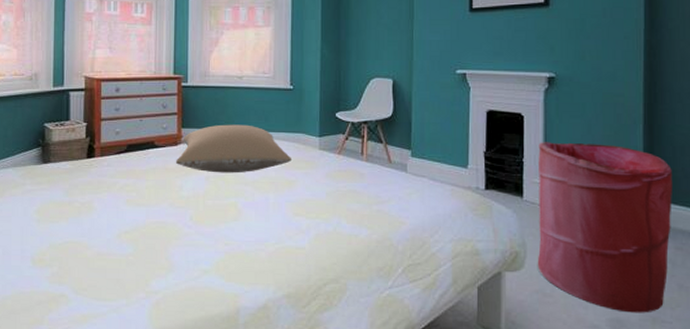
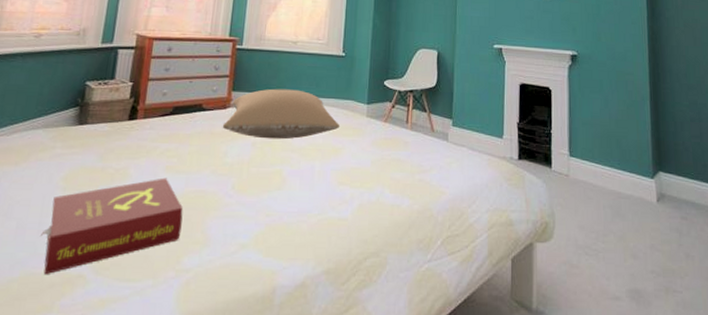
book: none [24,210,147,293] -> present [41,177,183,274]
laundry hamper: present [537,142,672,313] -> none [564,114,677,283]

